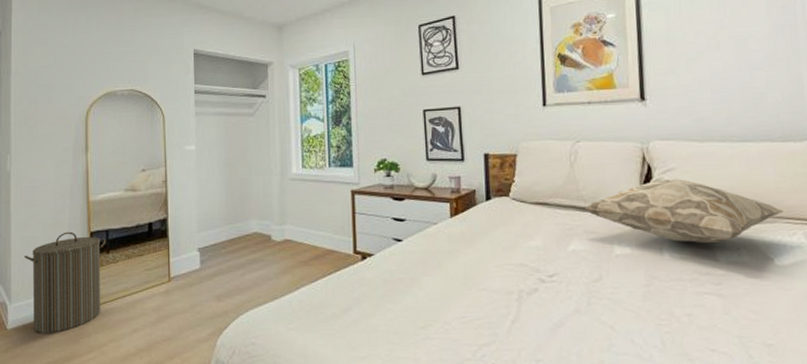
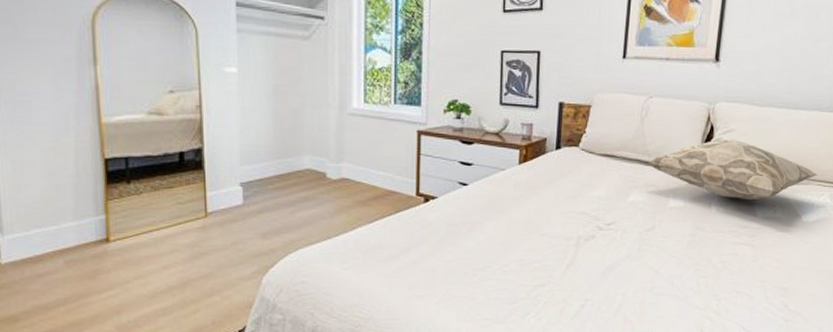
laundry hamper: present [23,231,107,333] -> none [16,156,126,268]

